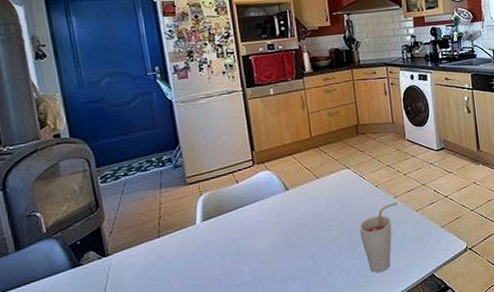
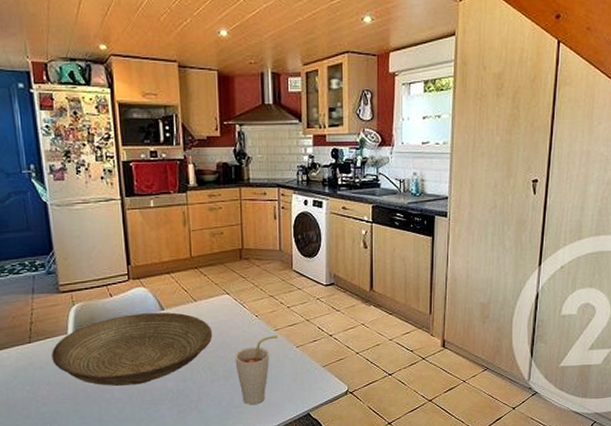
decorative bowl: none [181,191,337,272] -> present [52,312,213,386]

